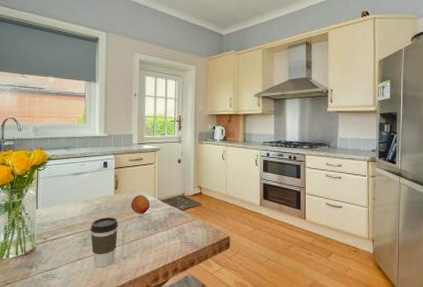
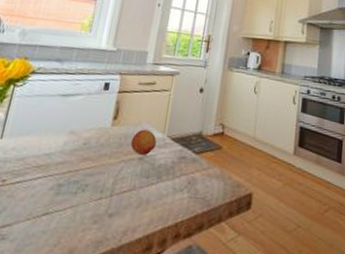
coffee cup: present [91,217,118,268] -> none [64,156,110,228]

